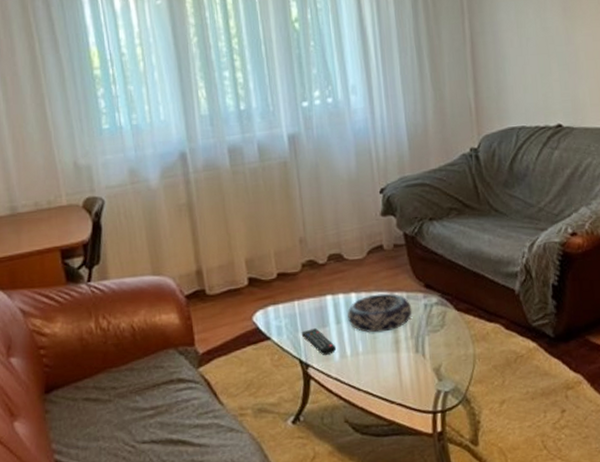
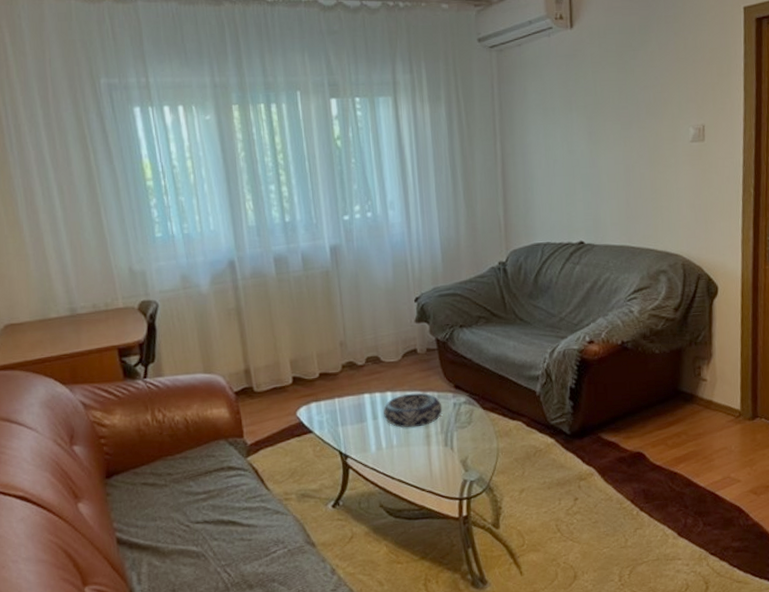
remote control: present [301,328,337,355] -> none [341,423,373,447]

